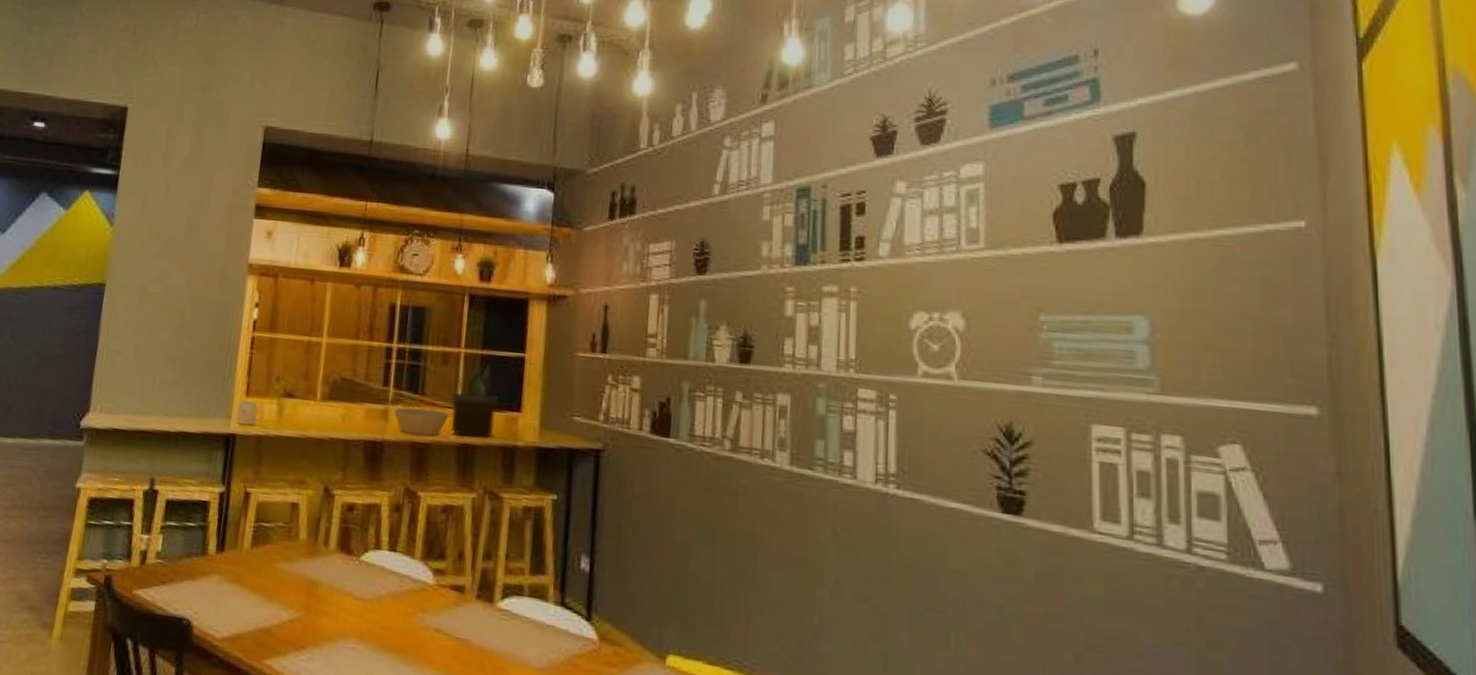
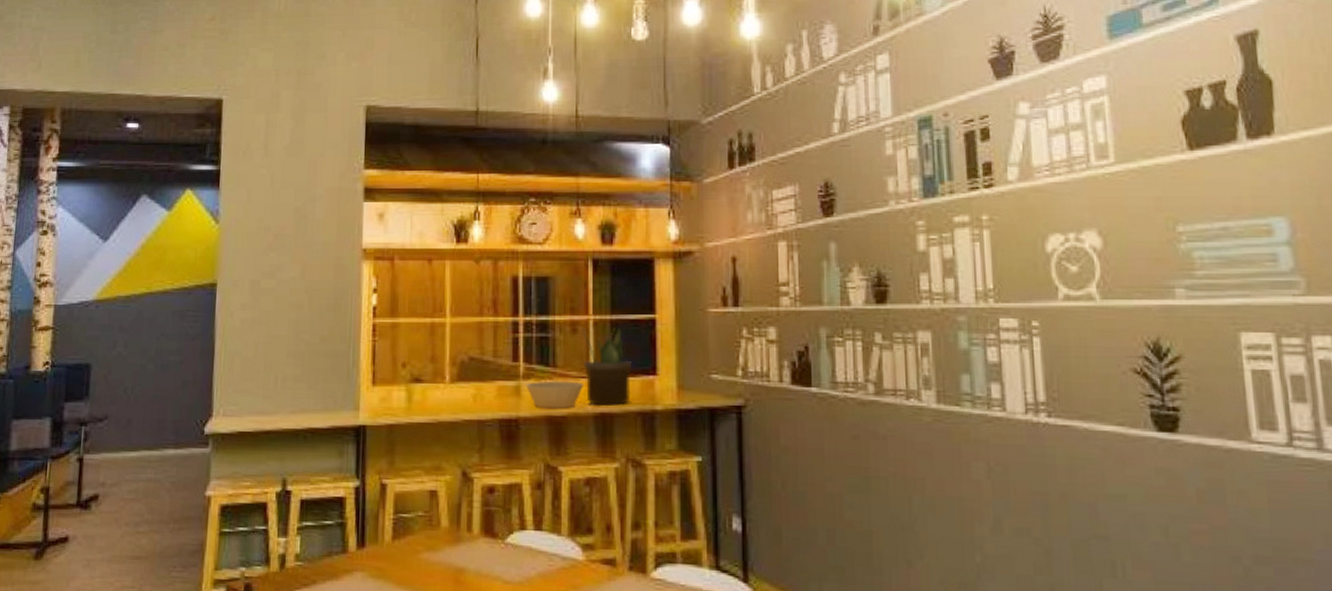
mug: present [236,400,264,426] -> none [365,389,392,415]

